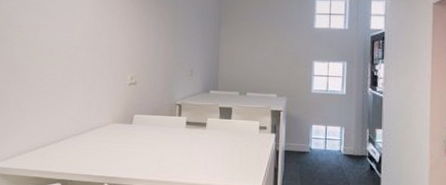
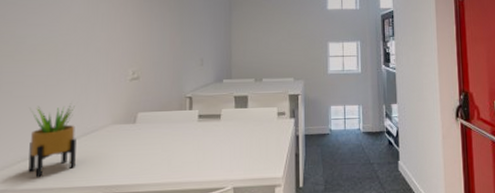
potted plant: none [46,101,83,162] -> present [28,103,76,177]

